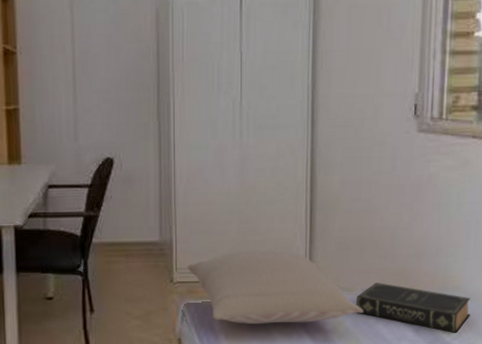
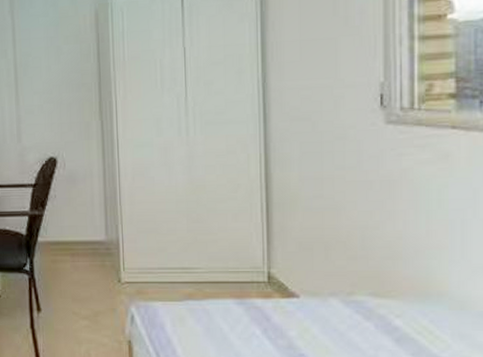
pillow: present [187,250,363,324] -> none [135,251,332,328]
book: present [355,283,470,333] -> none [322,286,461,344]

